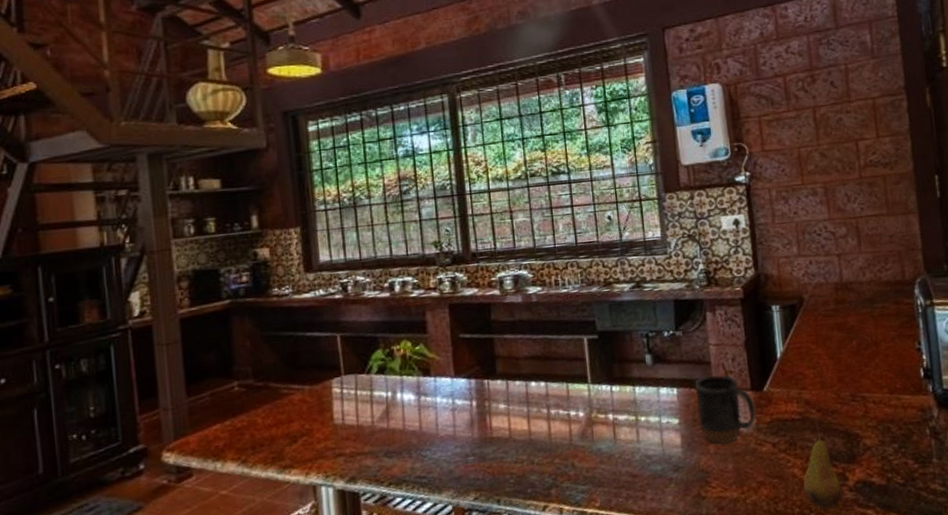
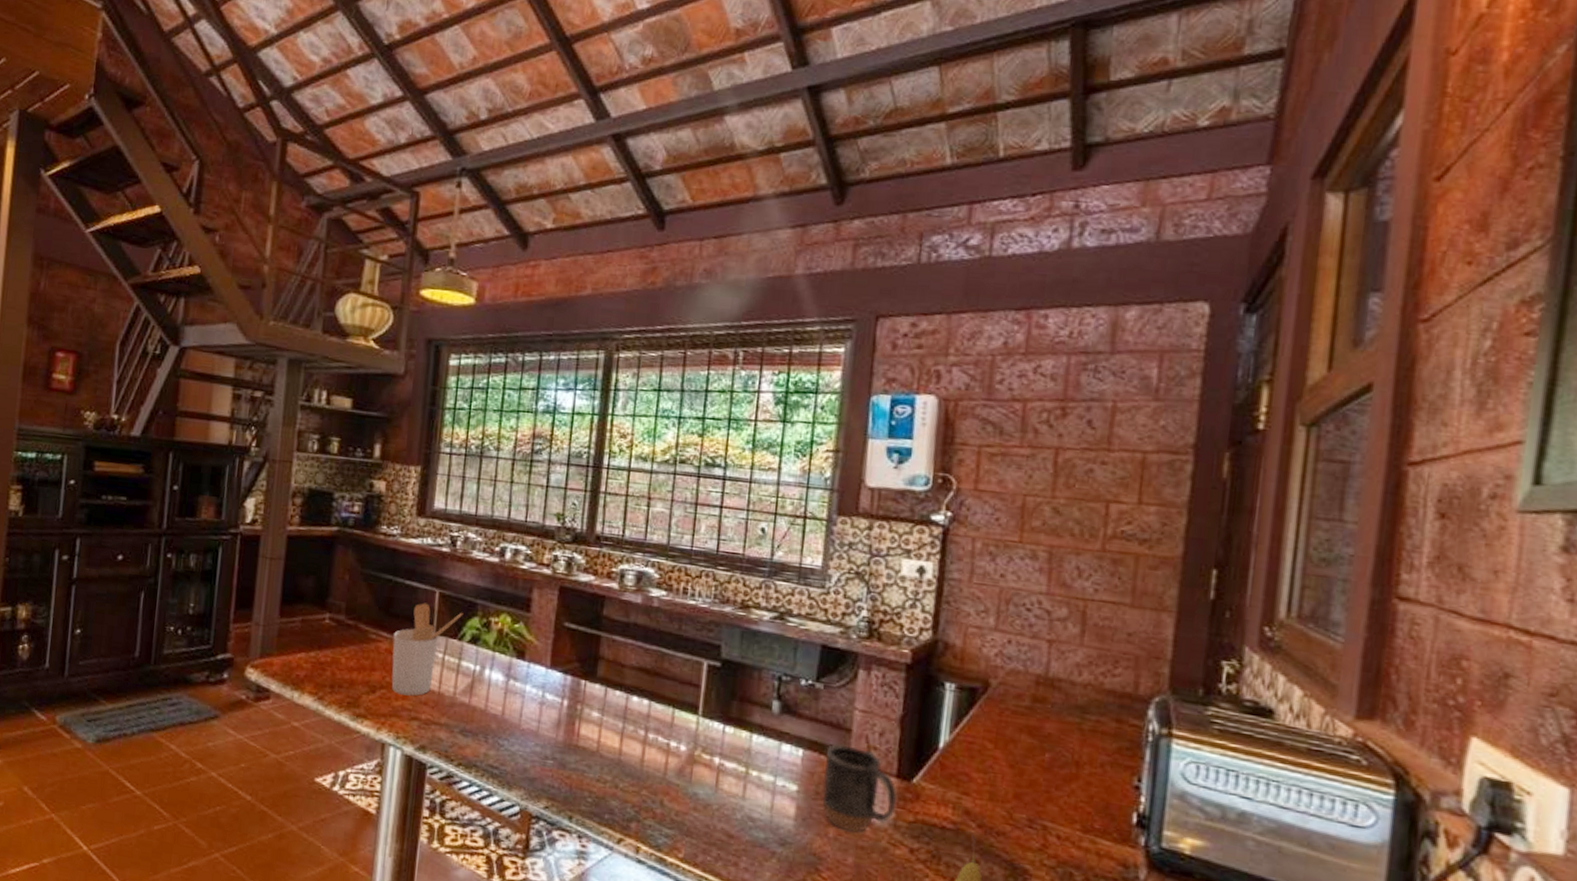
utensil holder: none [304,348,367,437] -> present [391,602,464,696]

